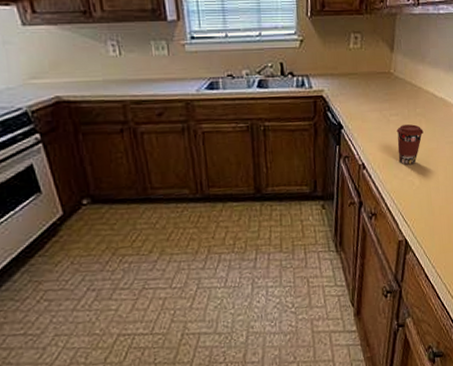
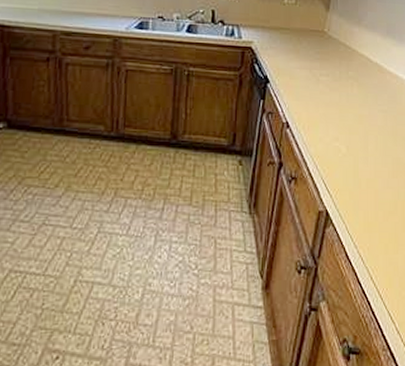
coffee cup: present [396,124,424,165] -> none [325,87,355,129]

